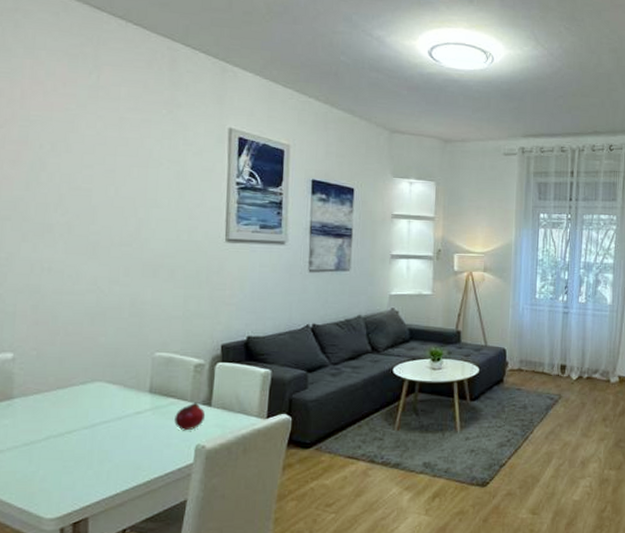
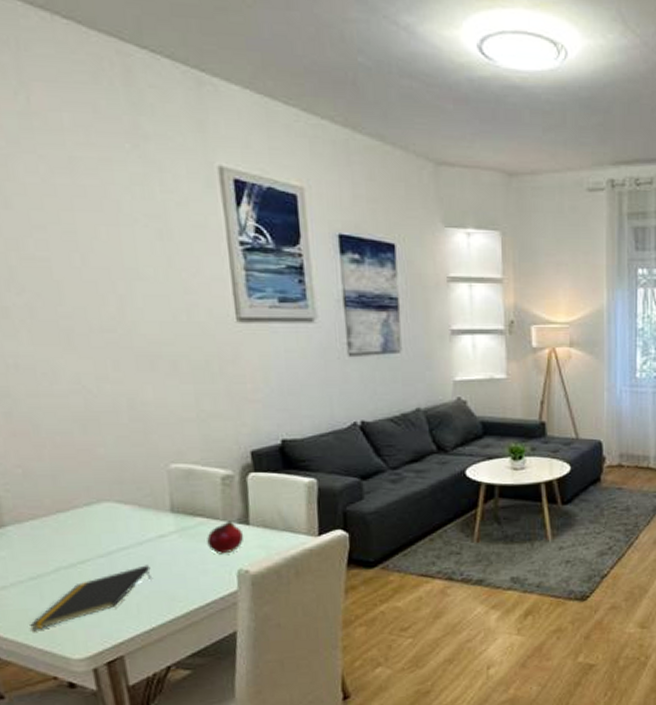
notepad: none [15,437,124,490] -> present [30,565,152,630]

